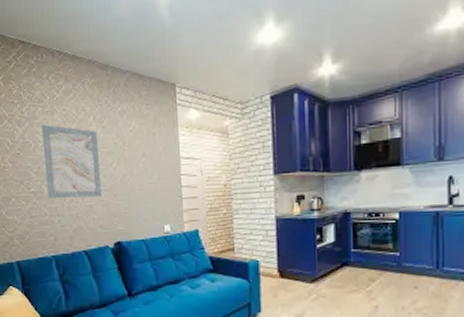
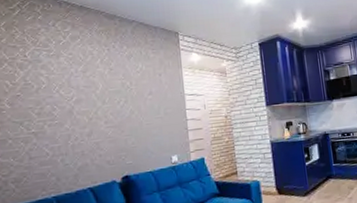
wall art: present [42,124,101,199] -> none [46,66,109,138]

